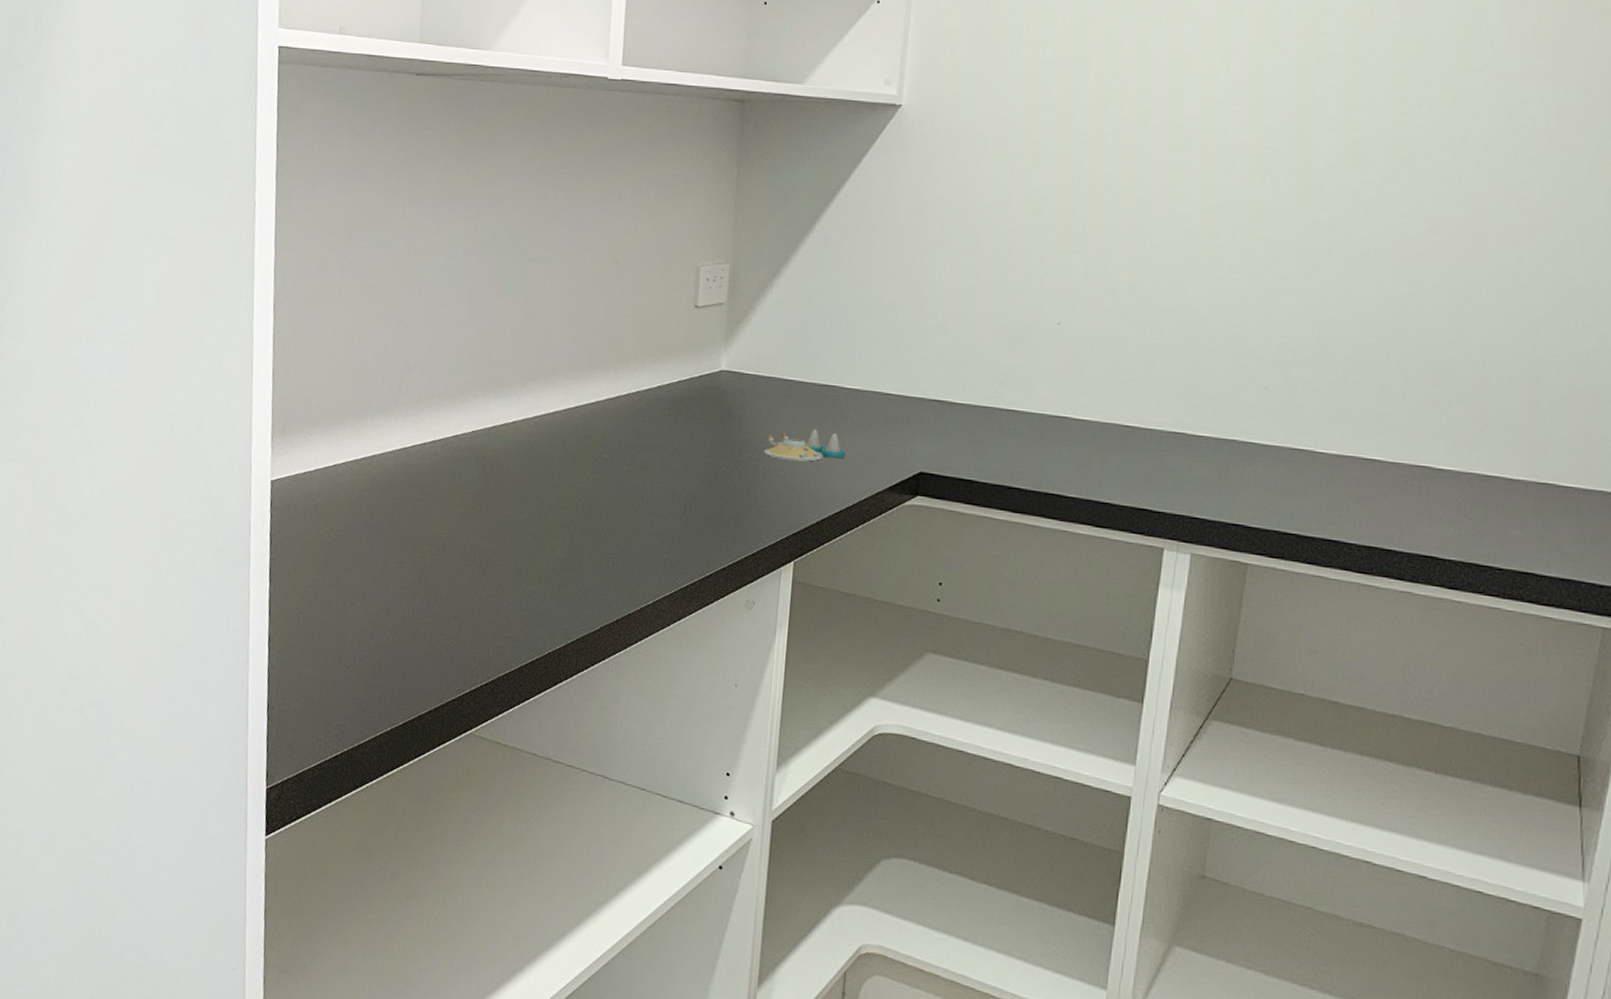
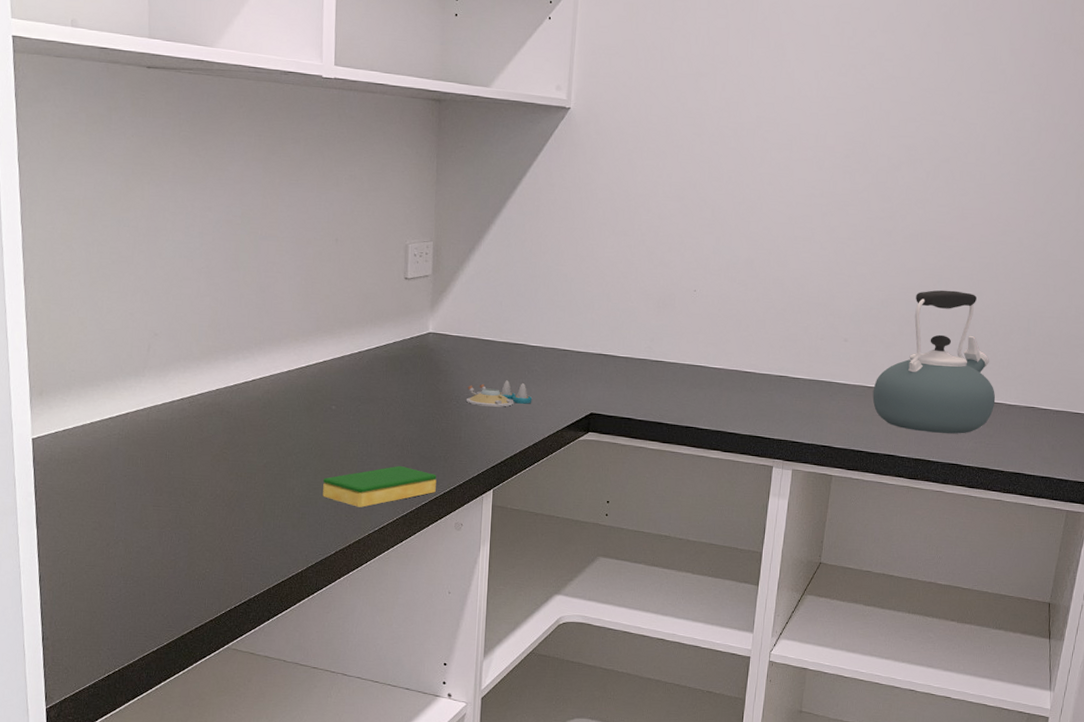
dish sponge: none [588,527,725,576] -> present [323,465,437,507]
kettle: none [1305,325,1489,516] -> present [872,290,996,434]

